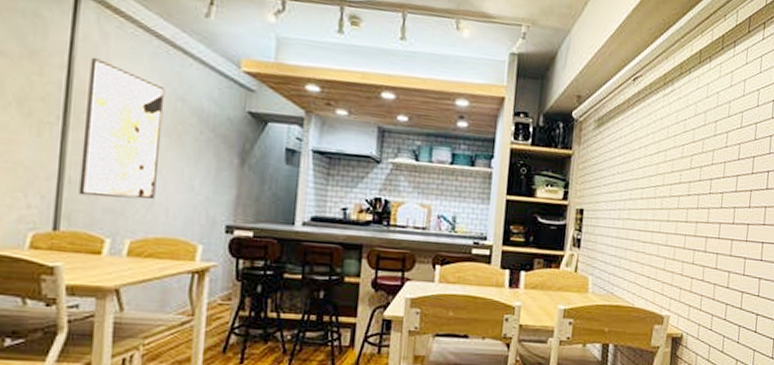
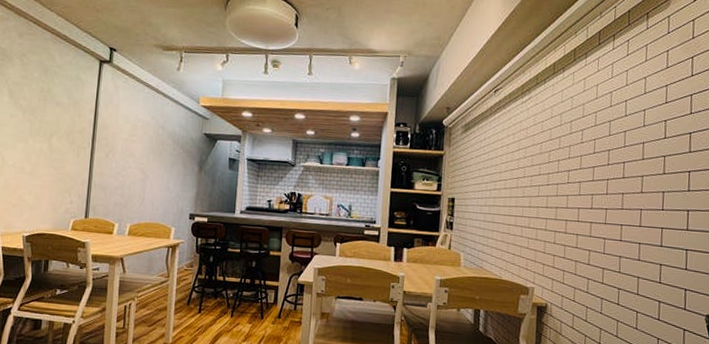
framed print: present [79,57,165,200] -> none [100,102,152,197]

